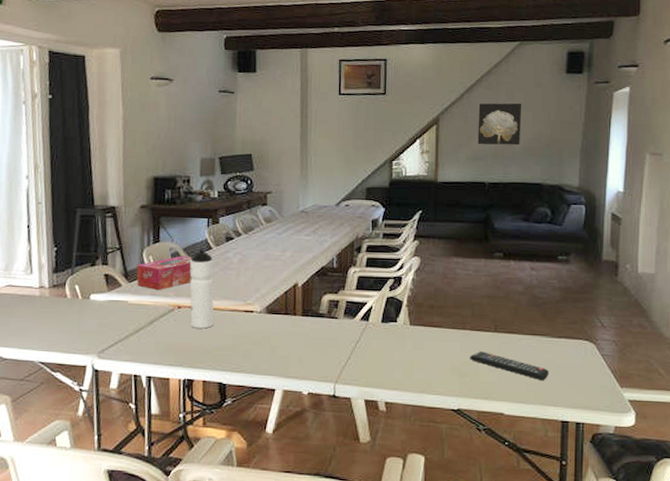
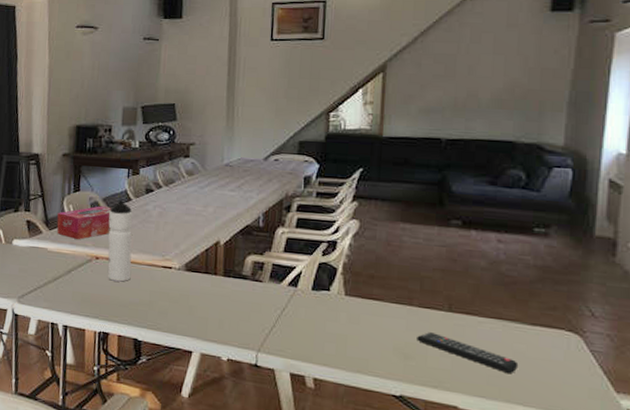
wall art: present [477,103,522,146] -> none [433,47,491,97]

